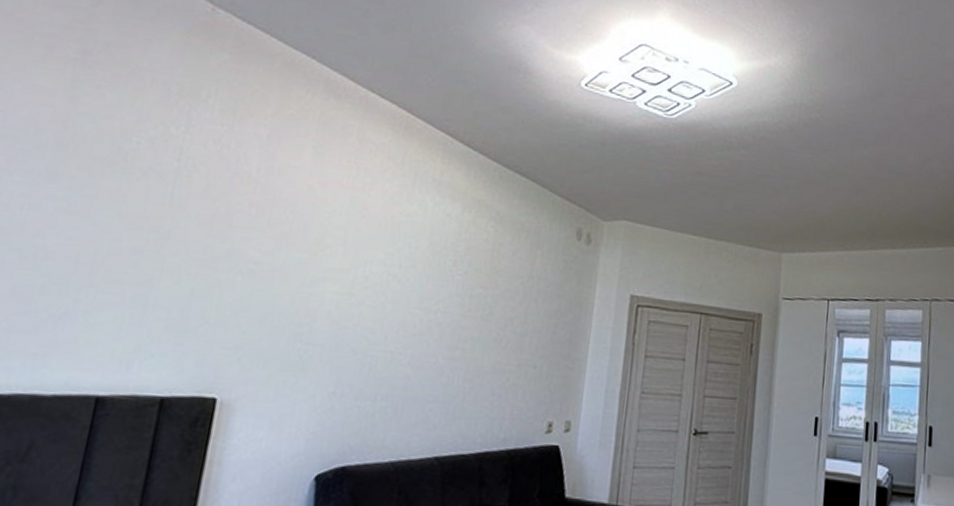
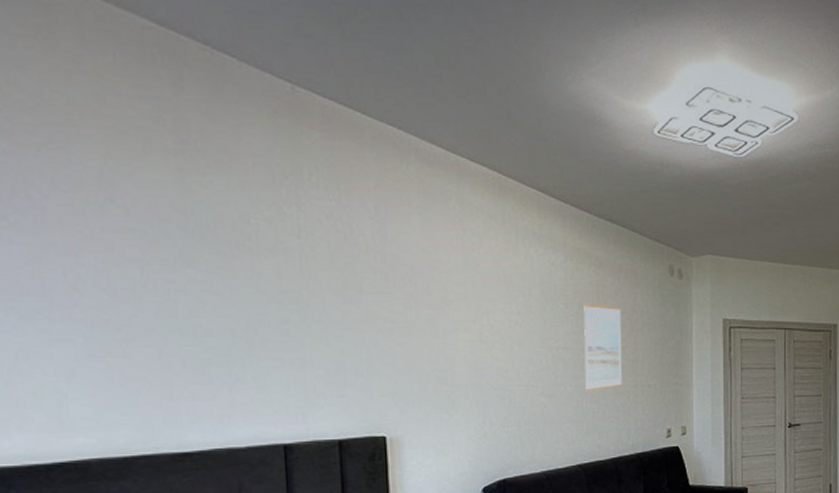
wall art: none [458,262,518,367] -> present [584,303,622,392]

